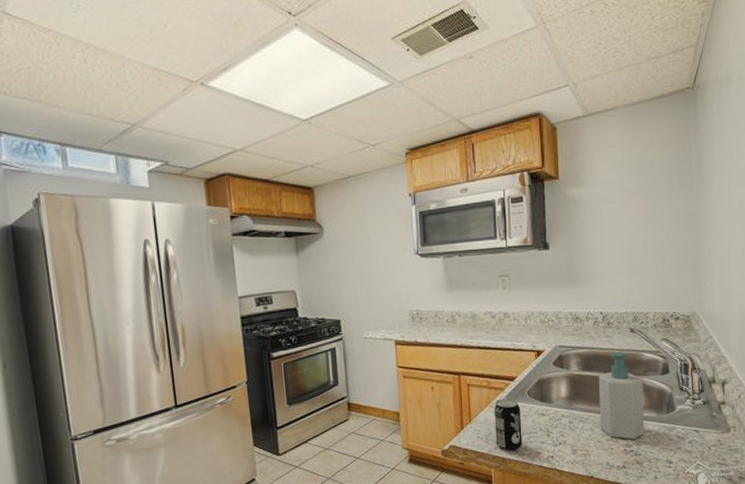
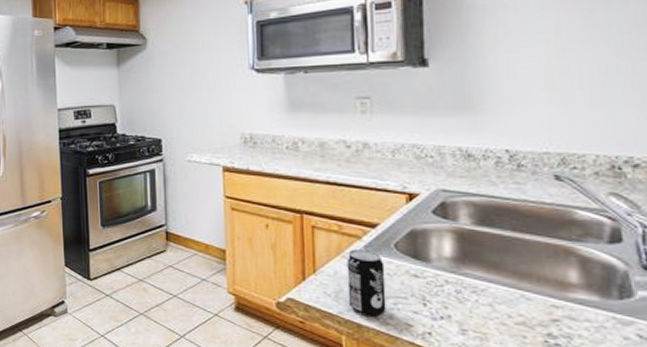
soap bottle: present [598,352,644,440] -> none [502,205,579,329]

